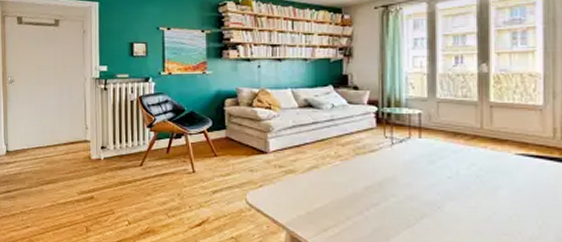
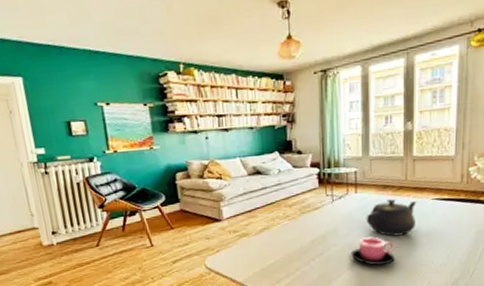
cup: none [412,190,470,228] -> present [350,237,396,266]
teapot: none [432,148,496,194] -> present [366,198,417,236]

